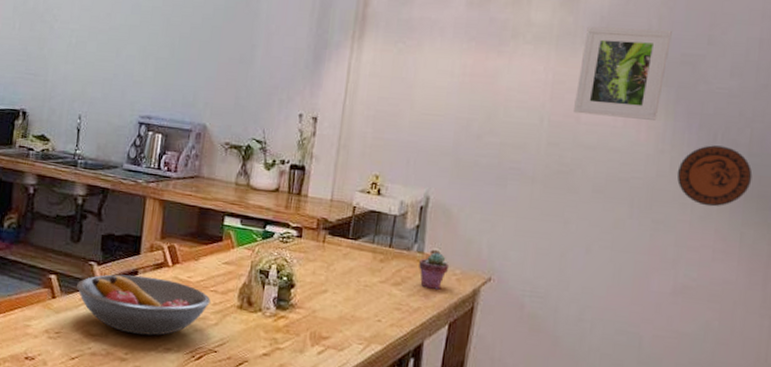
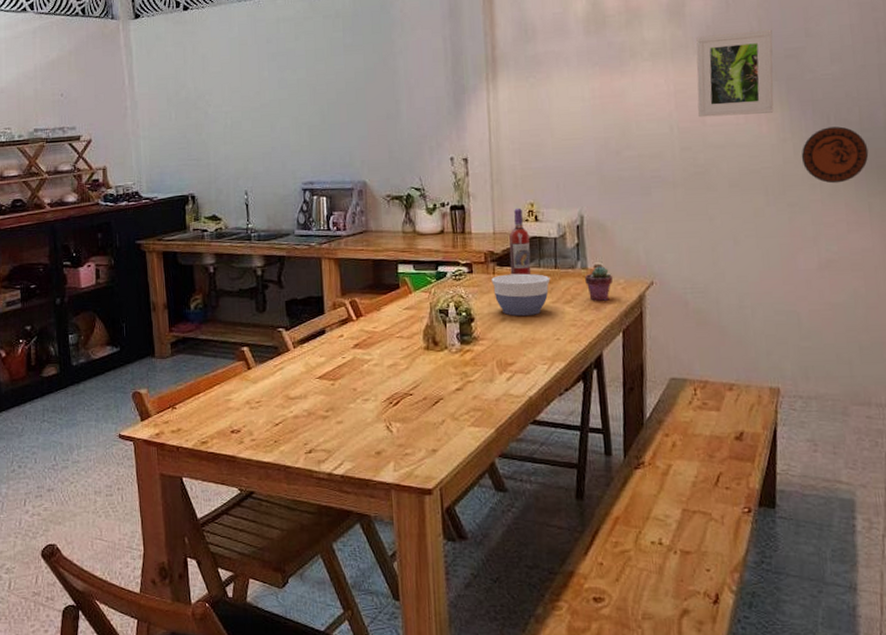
fruit bowl: present [77,274,211,336] -> none [269,333,398,391]
bowl: none [320,244,383,292] -> present [491,273,551,316]
wine bottle: none [341,177,368,249] -> present [509,208,532,275]

